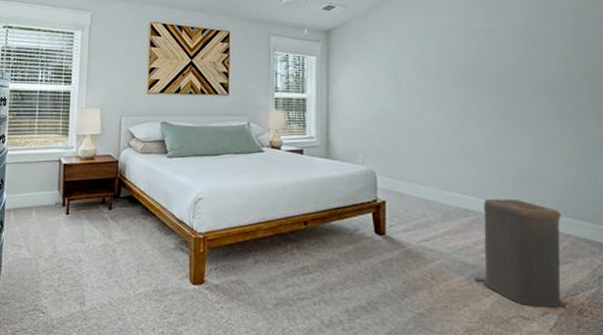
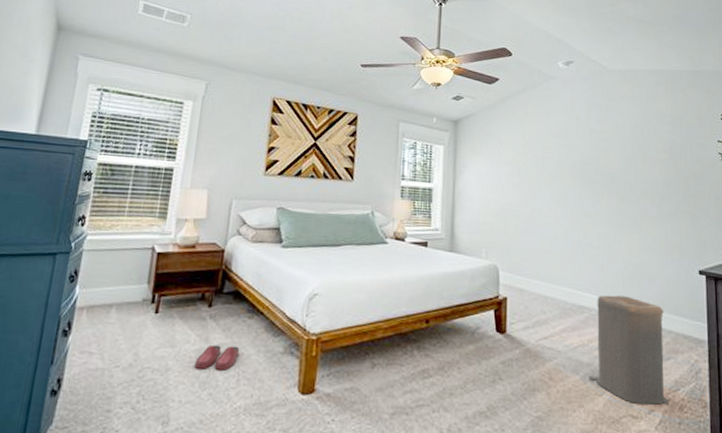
slippers: none [101,241,138,263] -> present [194,344,240,371]

